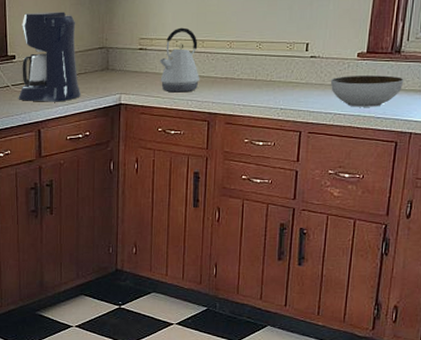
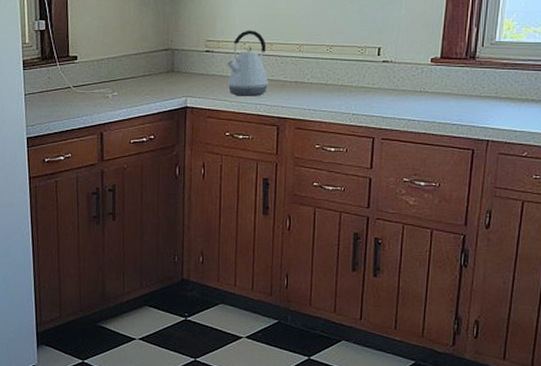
coffee maker: present [18,11,81,102] -> none [80,12,146,104]
soup bowl: present [330,75,404,107] -> none [403,81,480,113]

